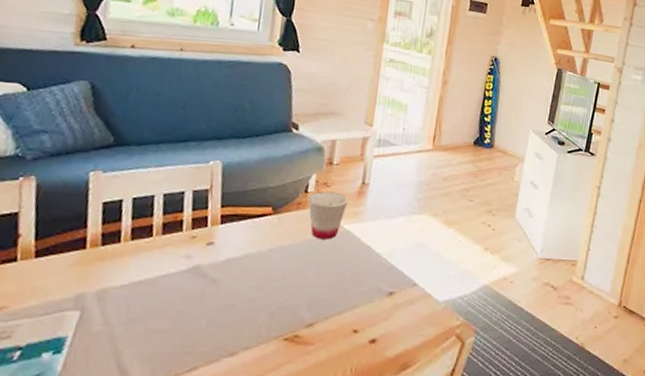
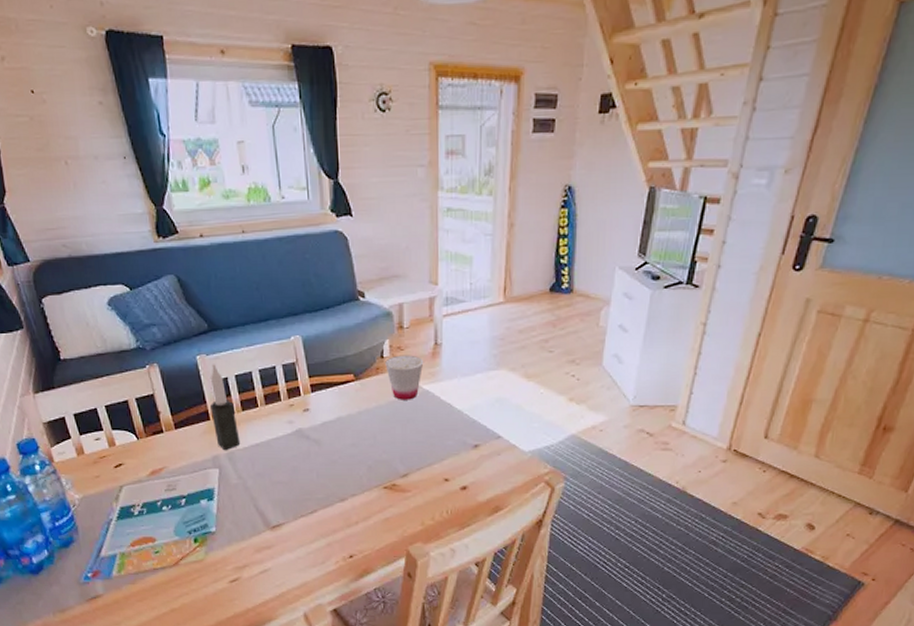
candle: none [87,183,122,287] -> present [209,364,241,450]

